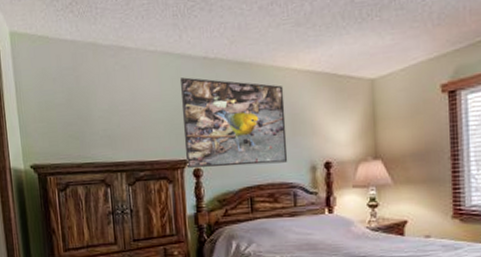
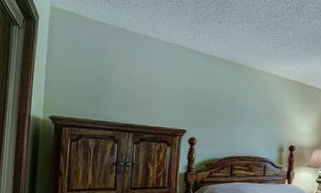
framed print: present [179,77,288,168] -> none [184,67,267,142]

